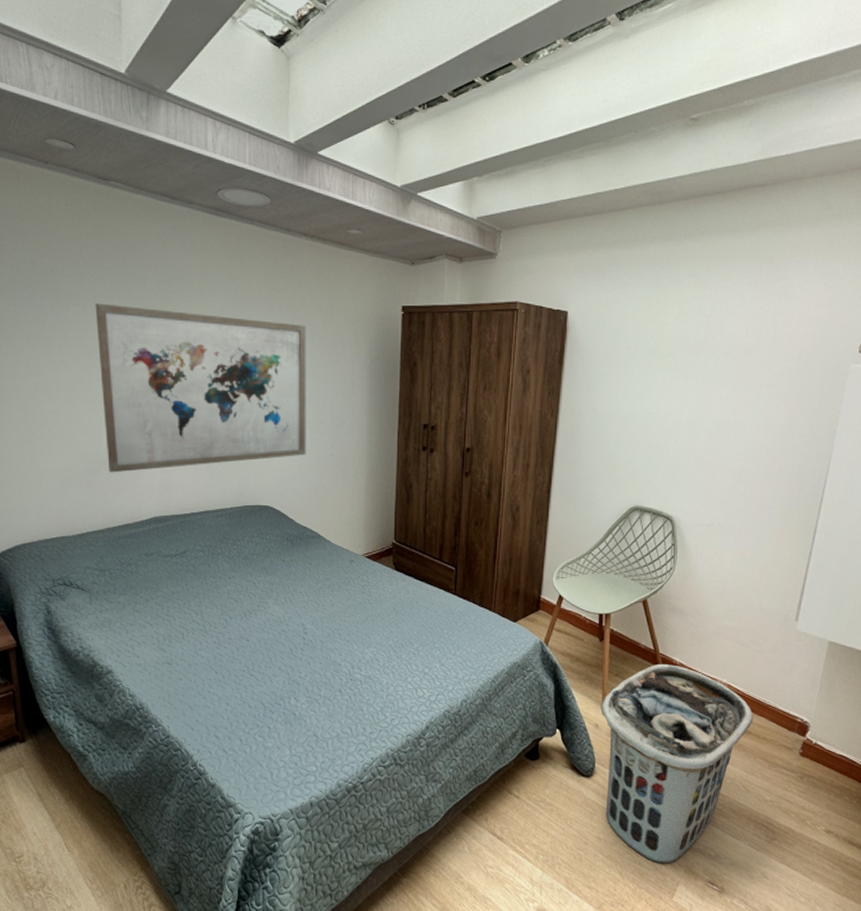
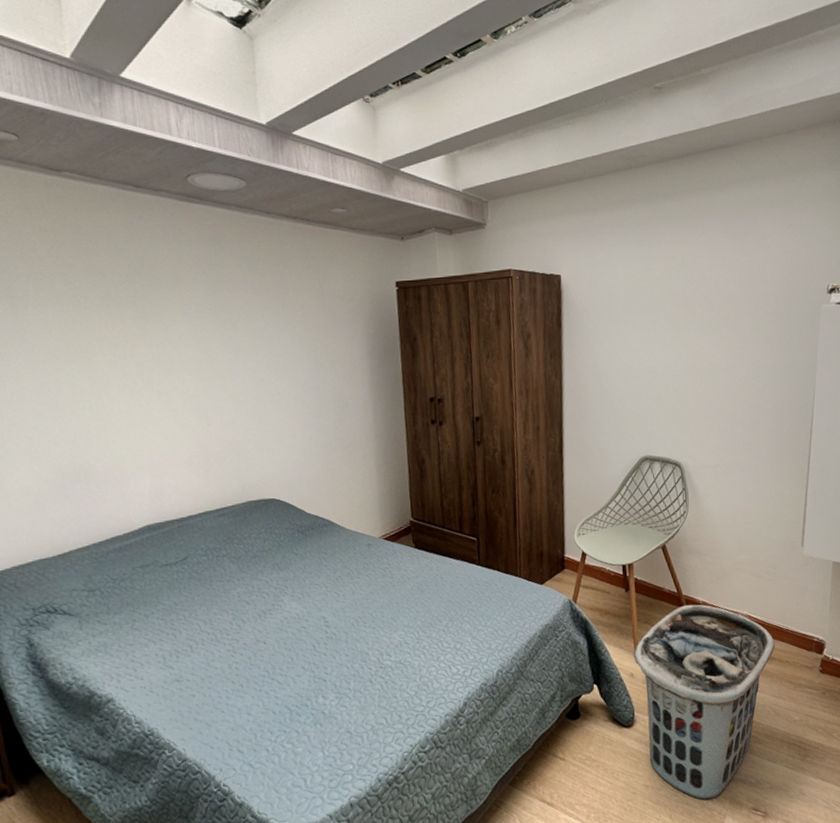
wall art: present [95,303,306,473] -> none [57,302,310,484]

